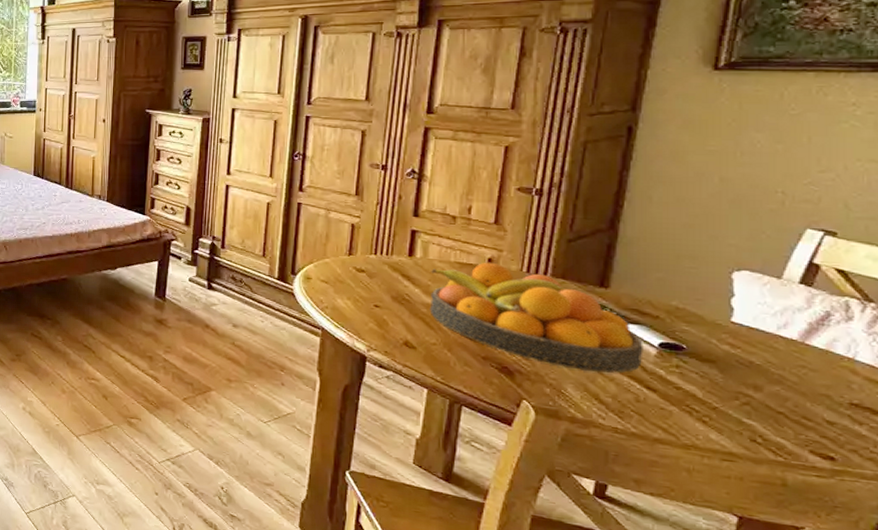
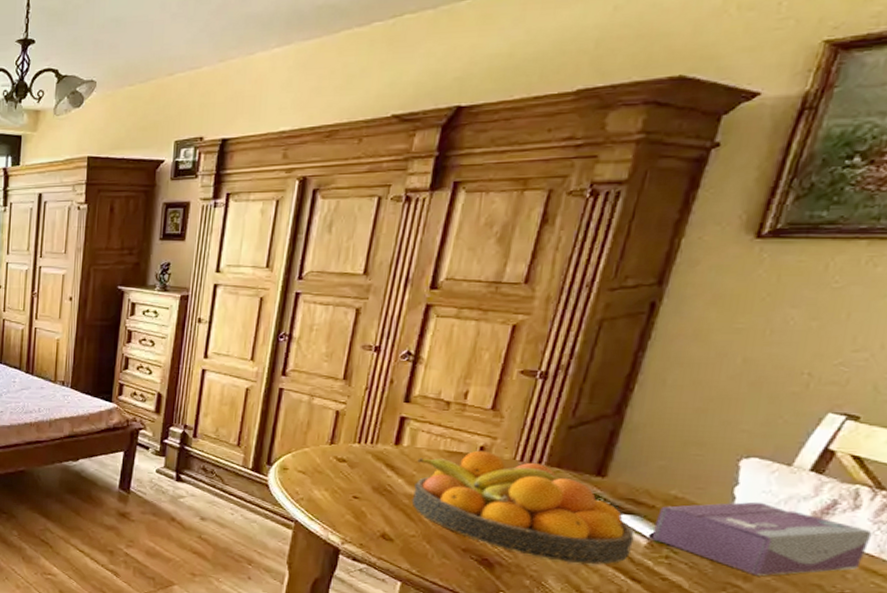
tissue box: none [660,312,869,386] -> present [651,501,873,576]

